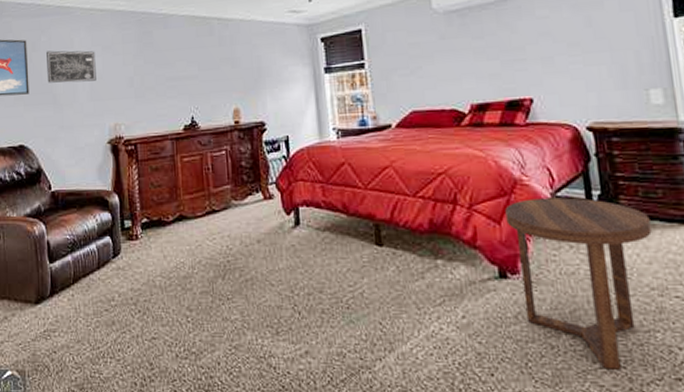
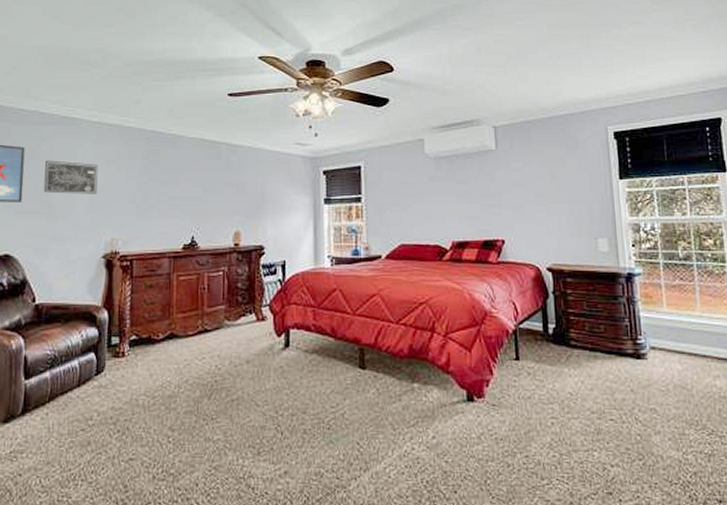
side table: present [505,197,652,370] -> none [475,329,594,485]

